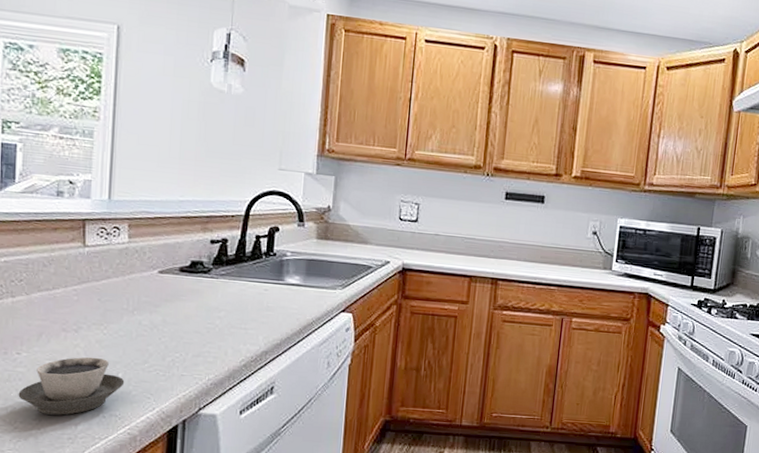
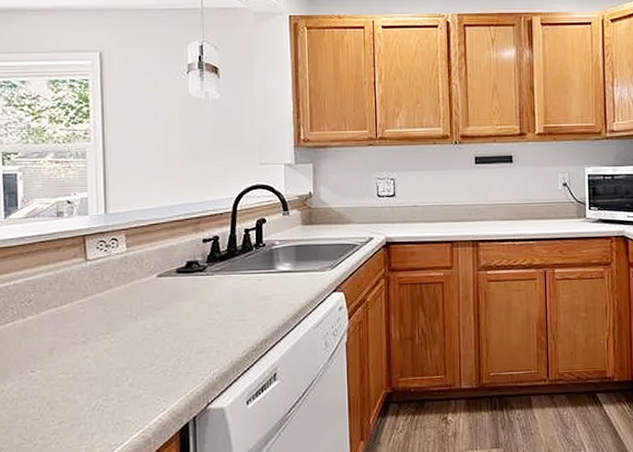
cup: present [18,357,125,415] -> none [35,366,135,428]

